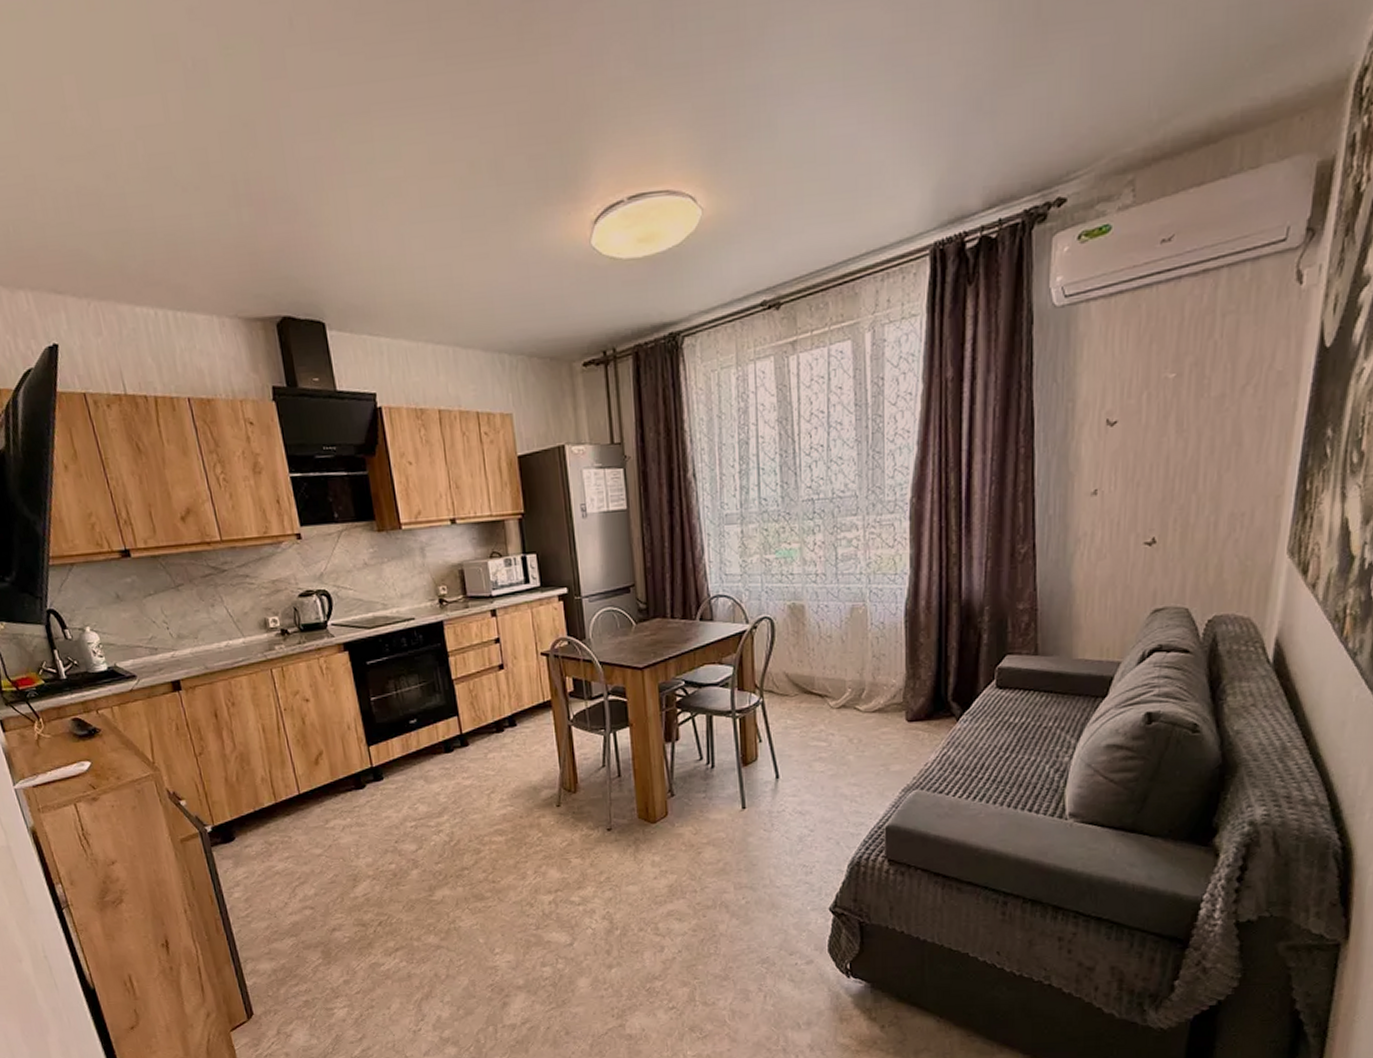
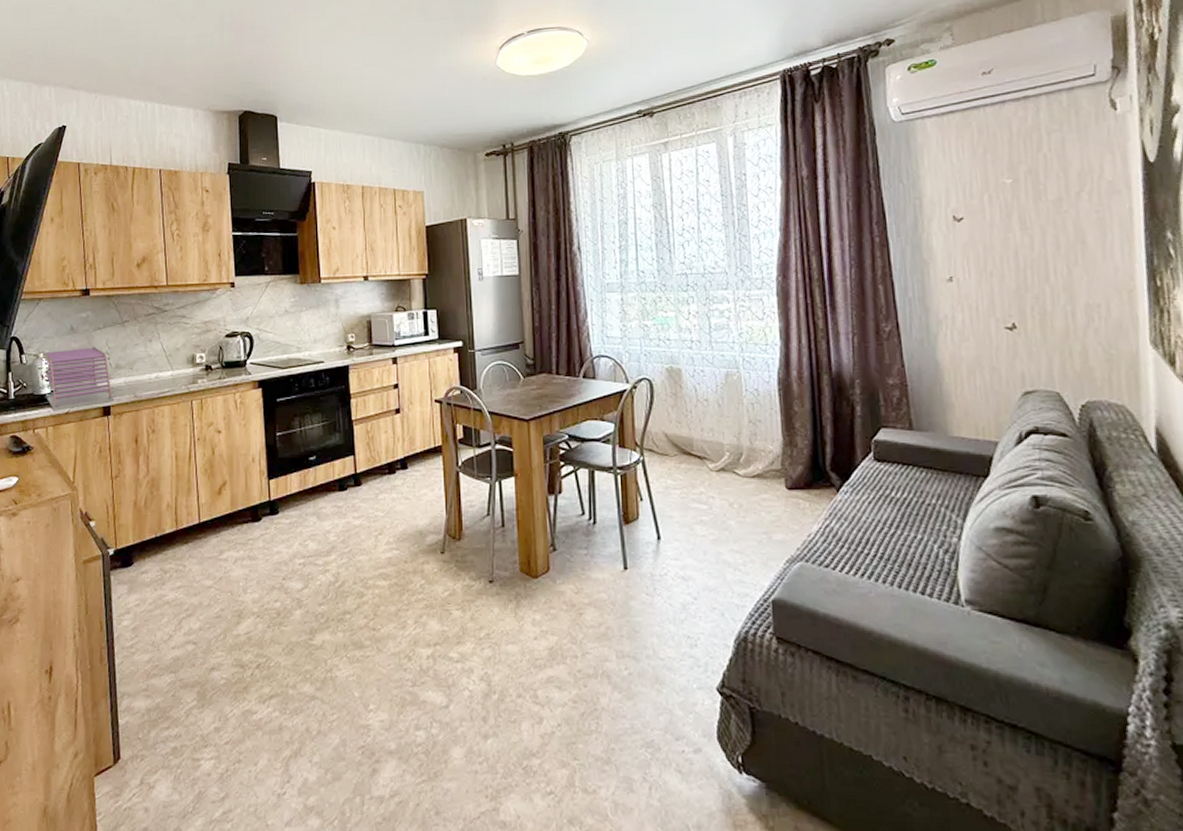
dish rack: none [89,616,183,690] -> present [43,347,115,411]

